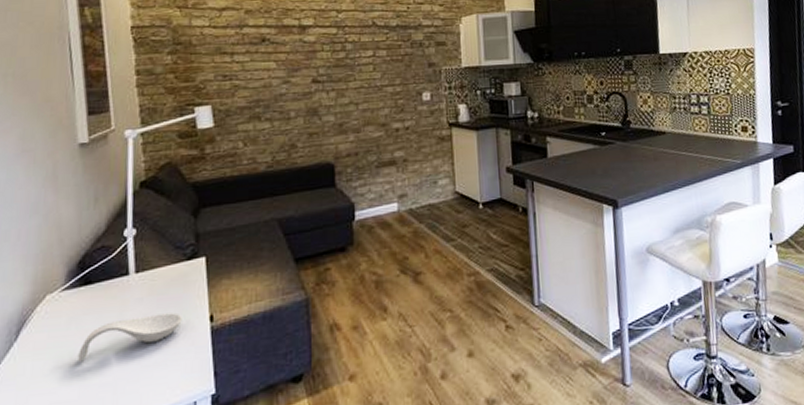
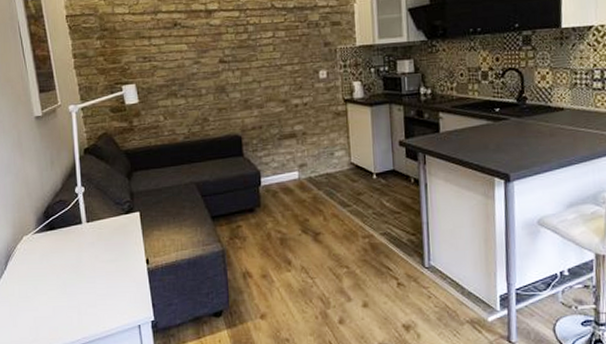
spoon rest: present [78,312,182,362] -> none [50,255,125,289]

